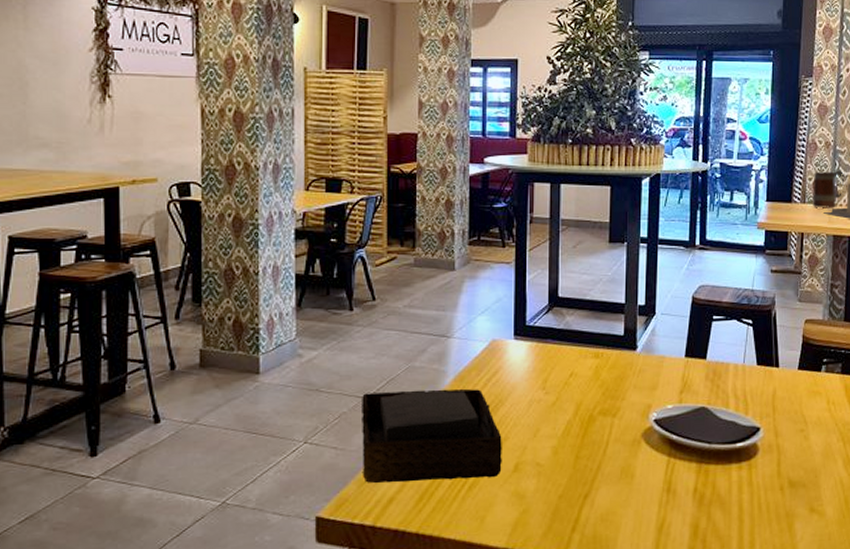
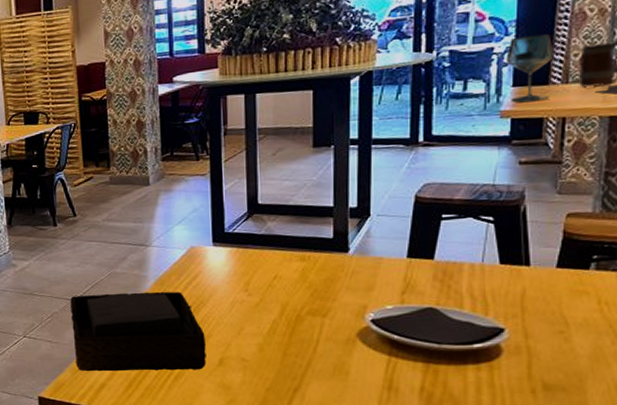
wine glass: none [761,157,795,217] -> present [506,33,554,103]

